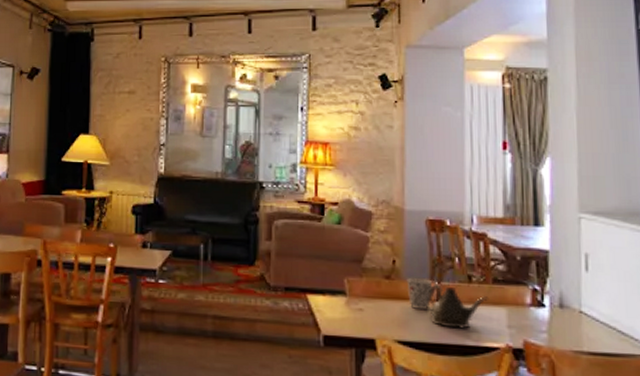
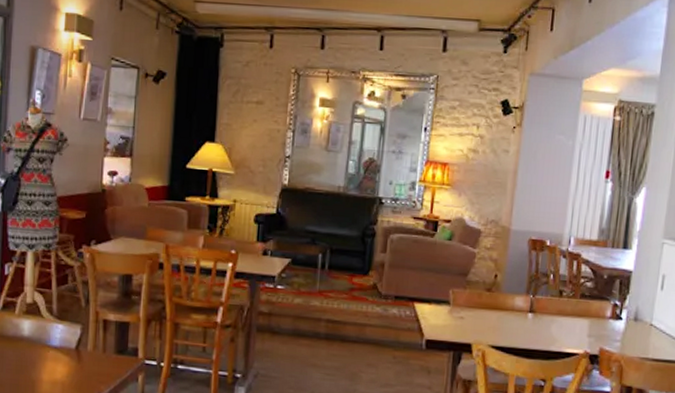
cup: present [406,277,433,309] -> none [505,290,529,319]
teapot: present [429,285,489,329] -> none [523,298,576,337]

